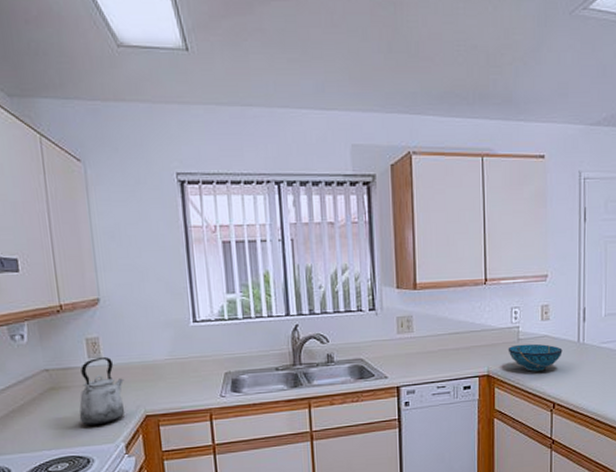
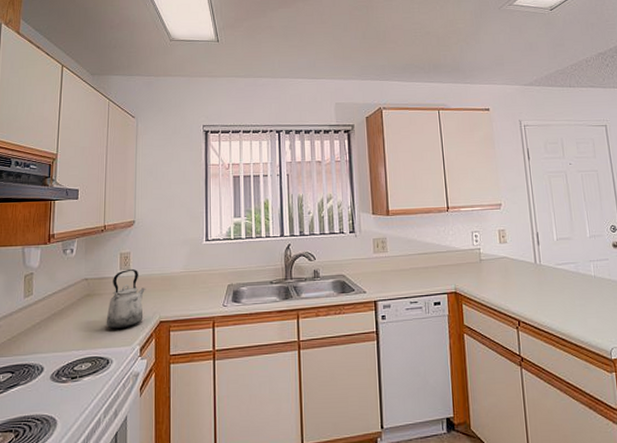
decorative bowl: present [508,343,563,371] -> none [471,264,522,290]

